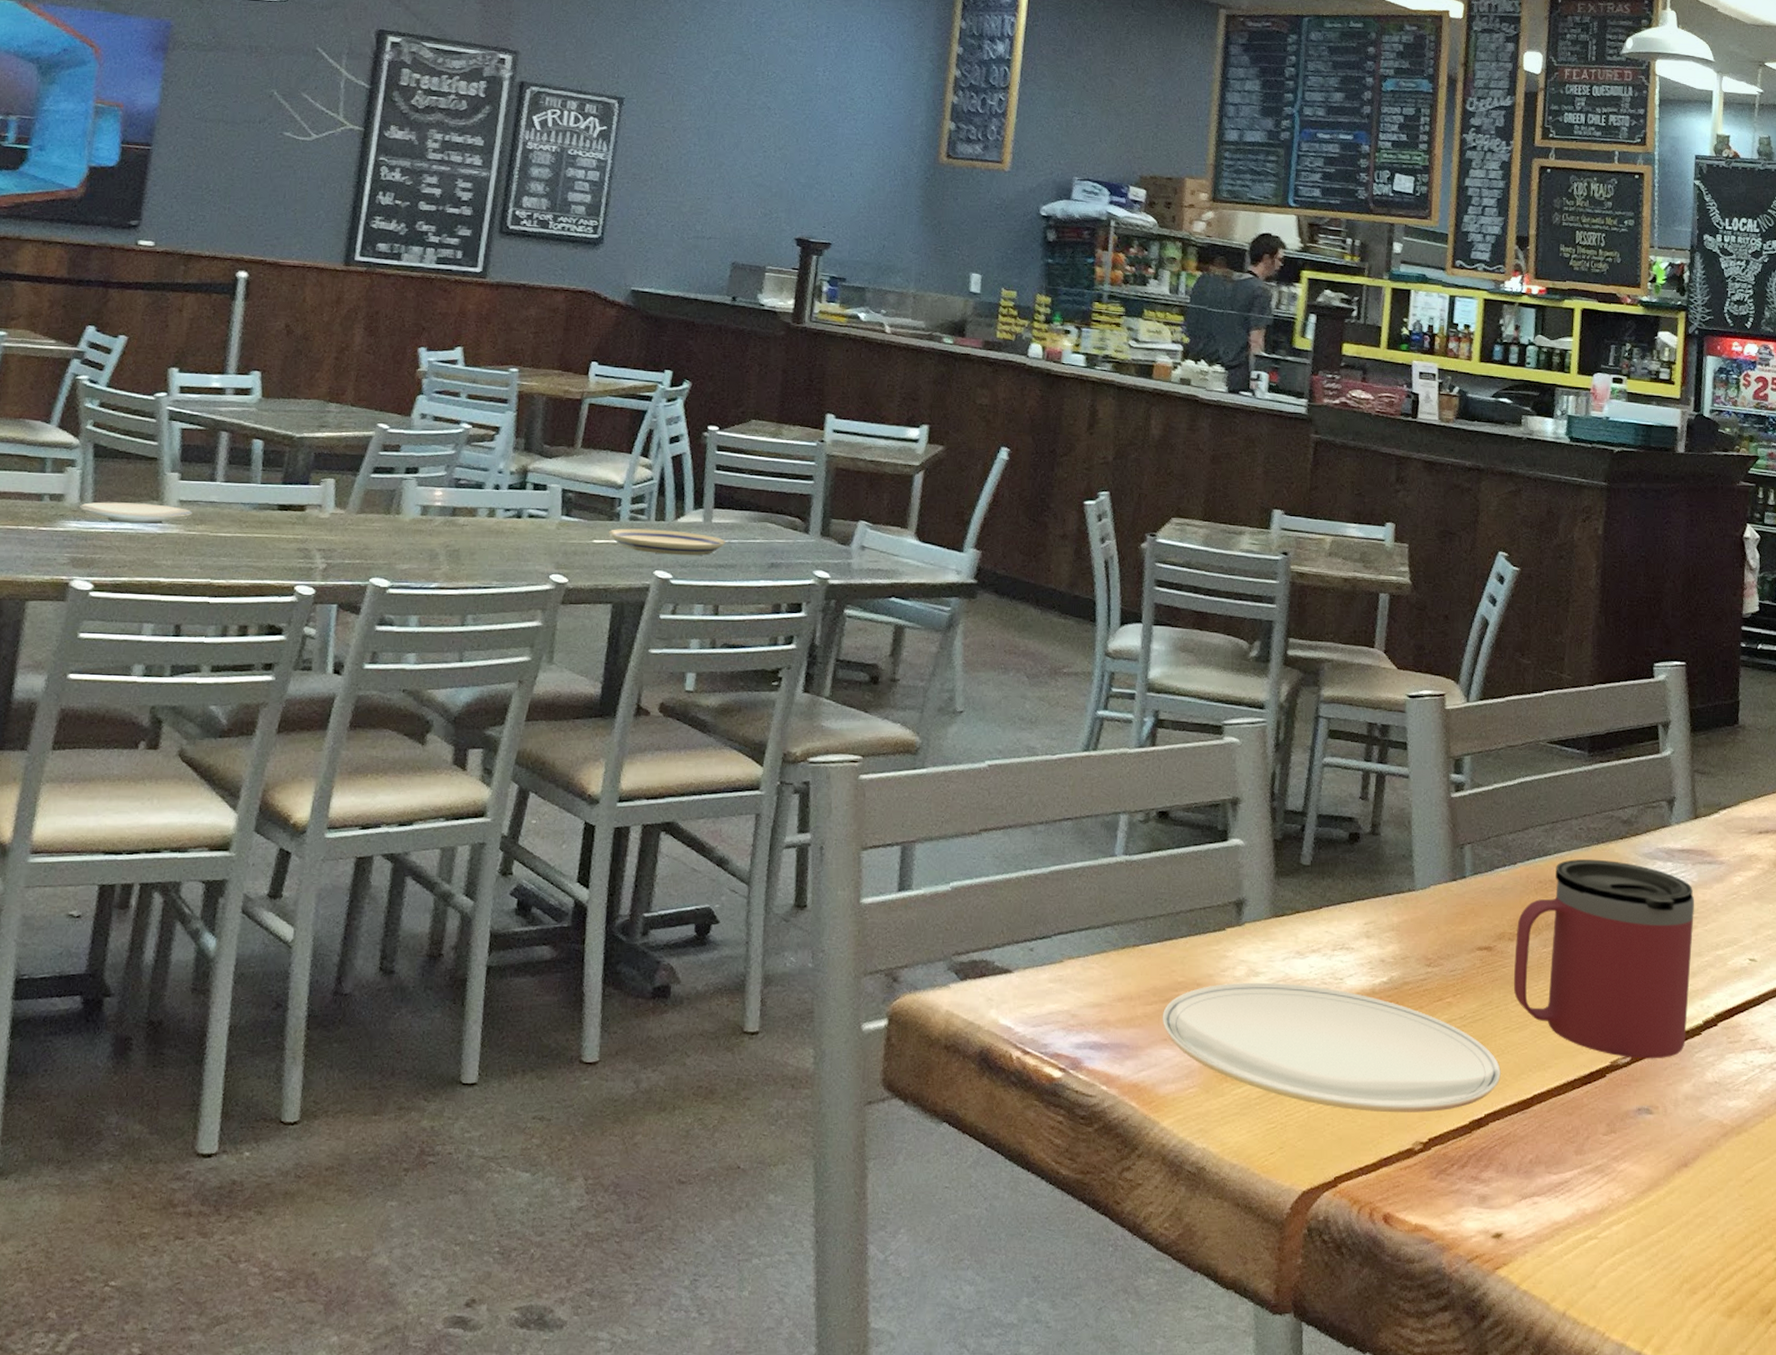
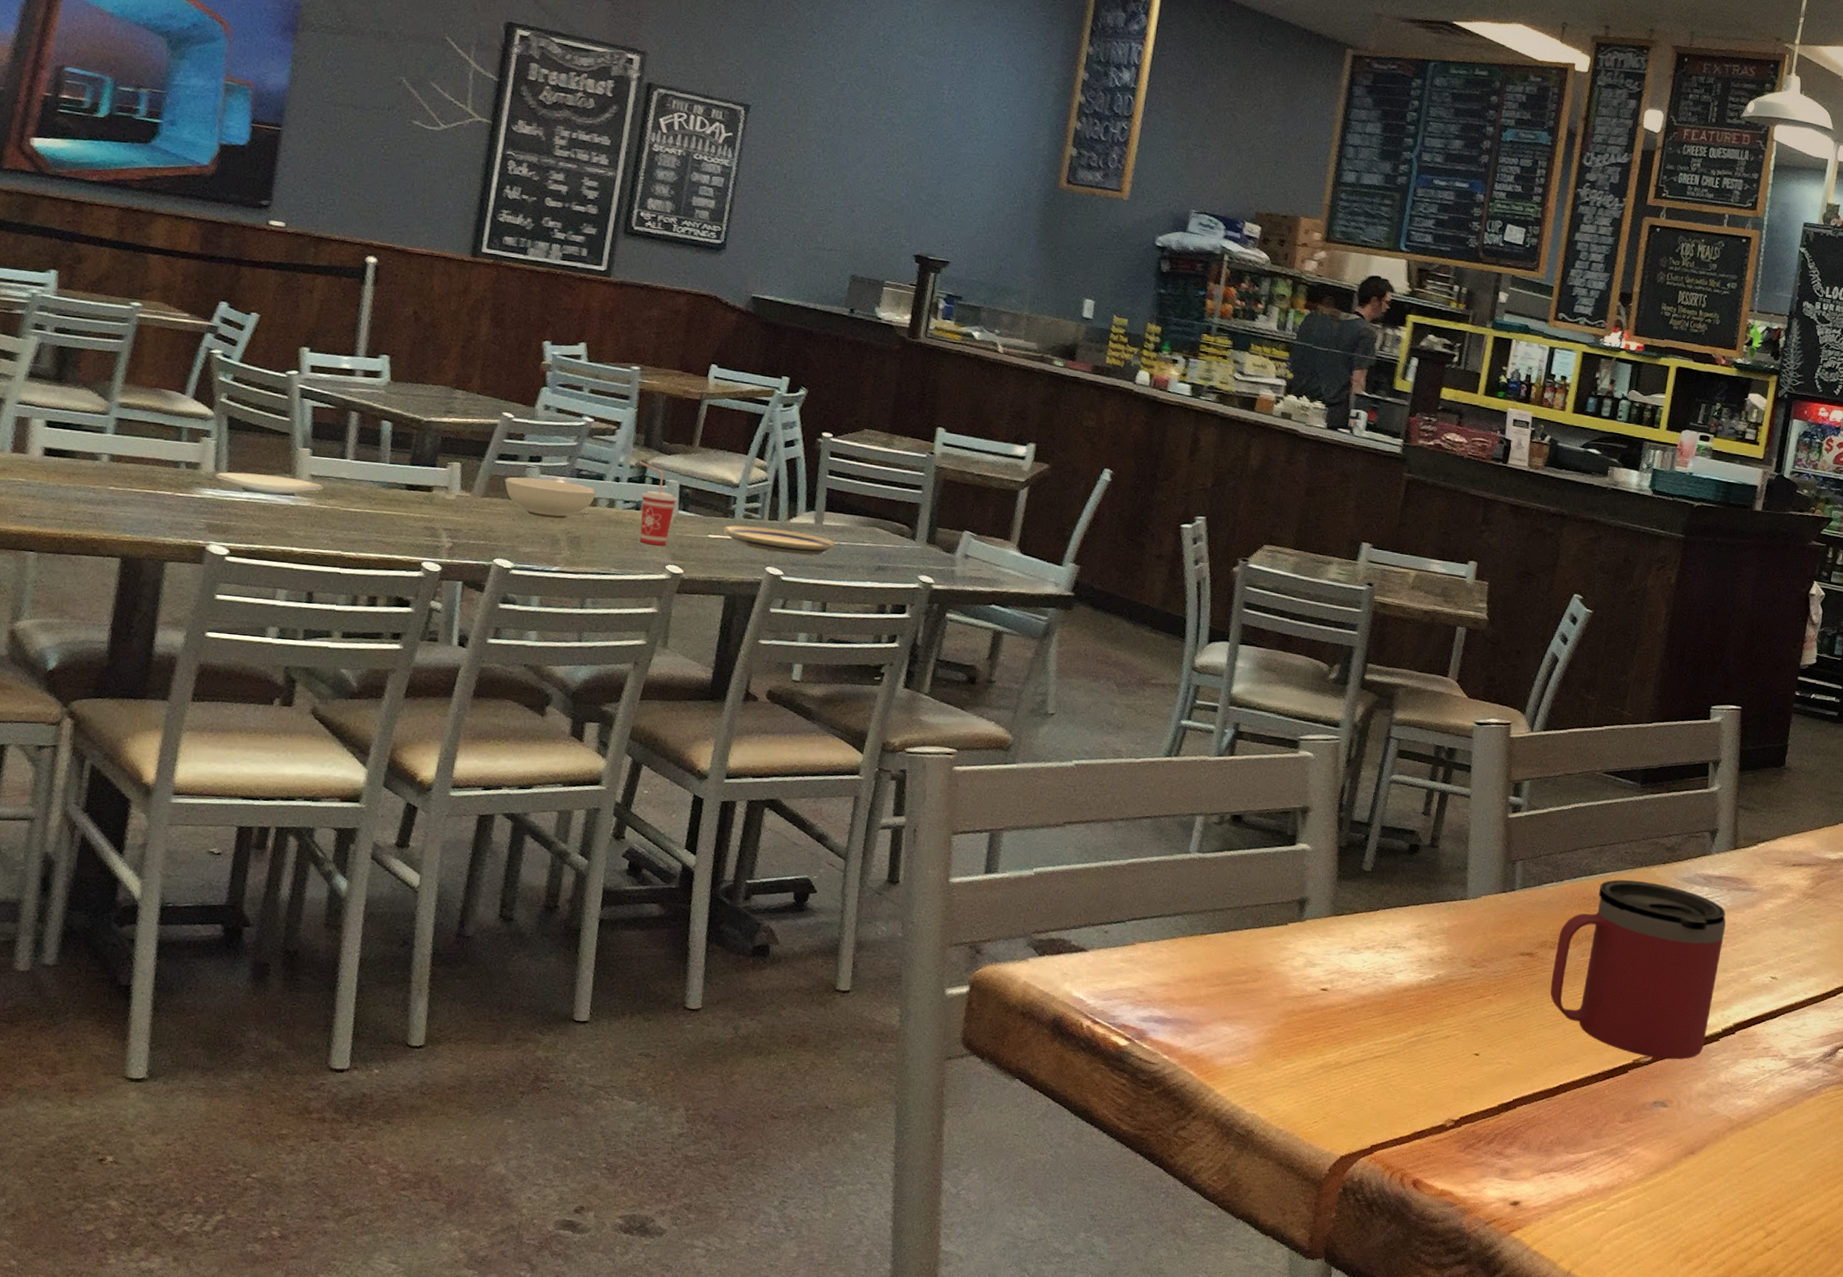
bowl: none [379,490,477,532] -> present [504,477,598,519]
beverage cup: none [519,467,560,555] -> present [639,461,677,546]
plate: present [1162,982,1501,1113] -> none [1223,971,1532,1095]

